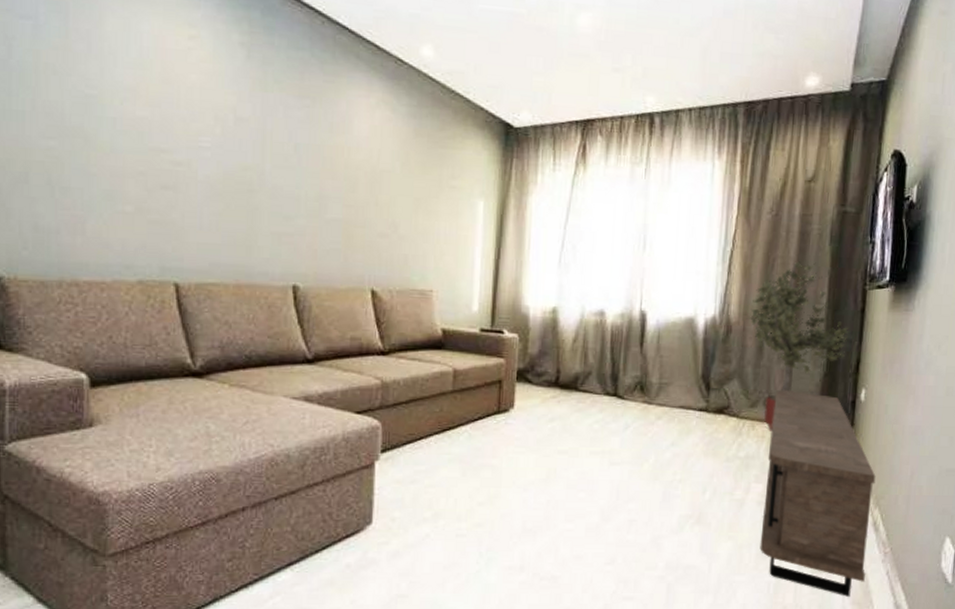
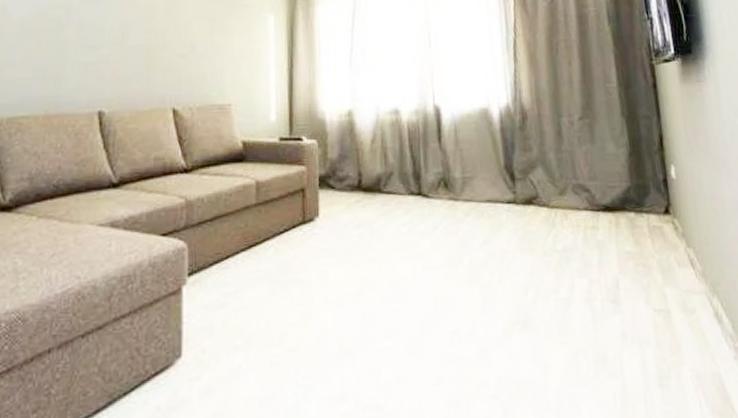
potted tree: present [747,261,849,430] -> none [541,43,647,218]
tv stand: present [760,390,876,598] -> none [582,174,720,406]

